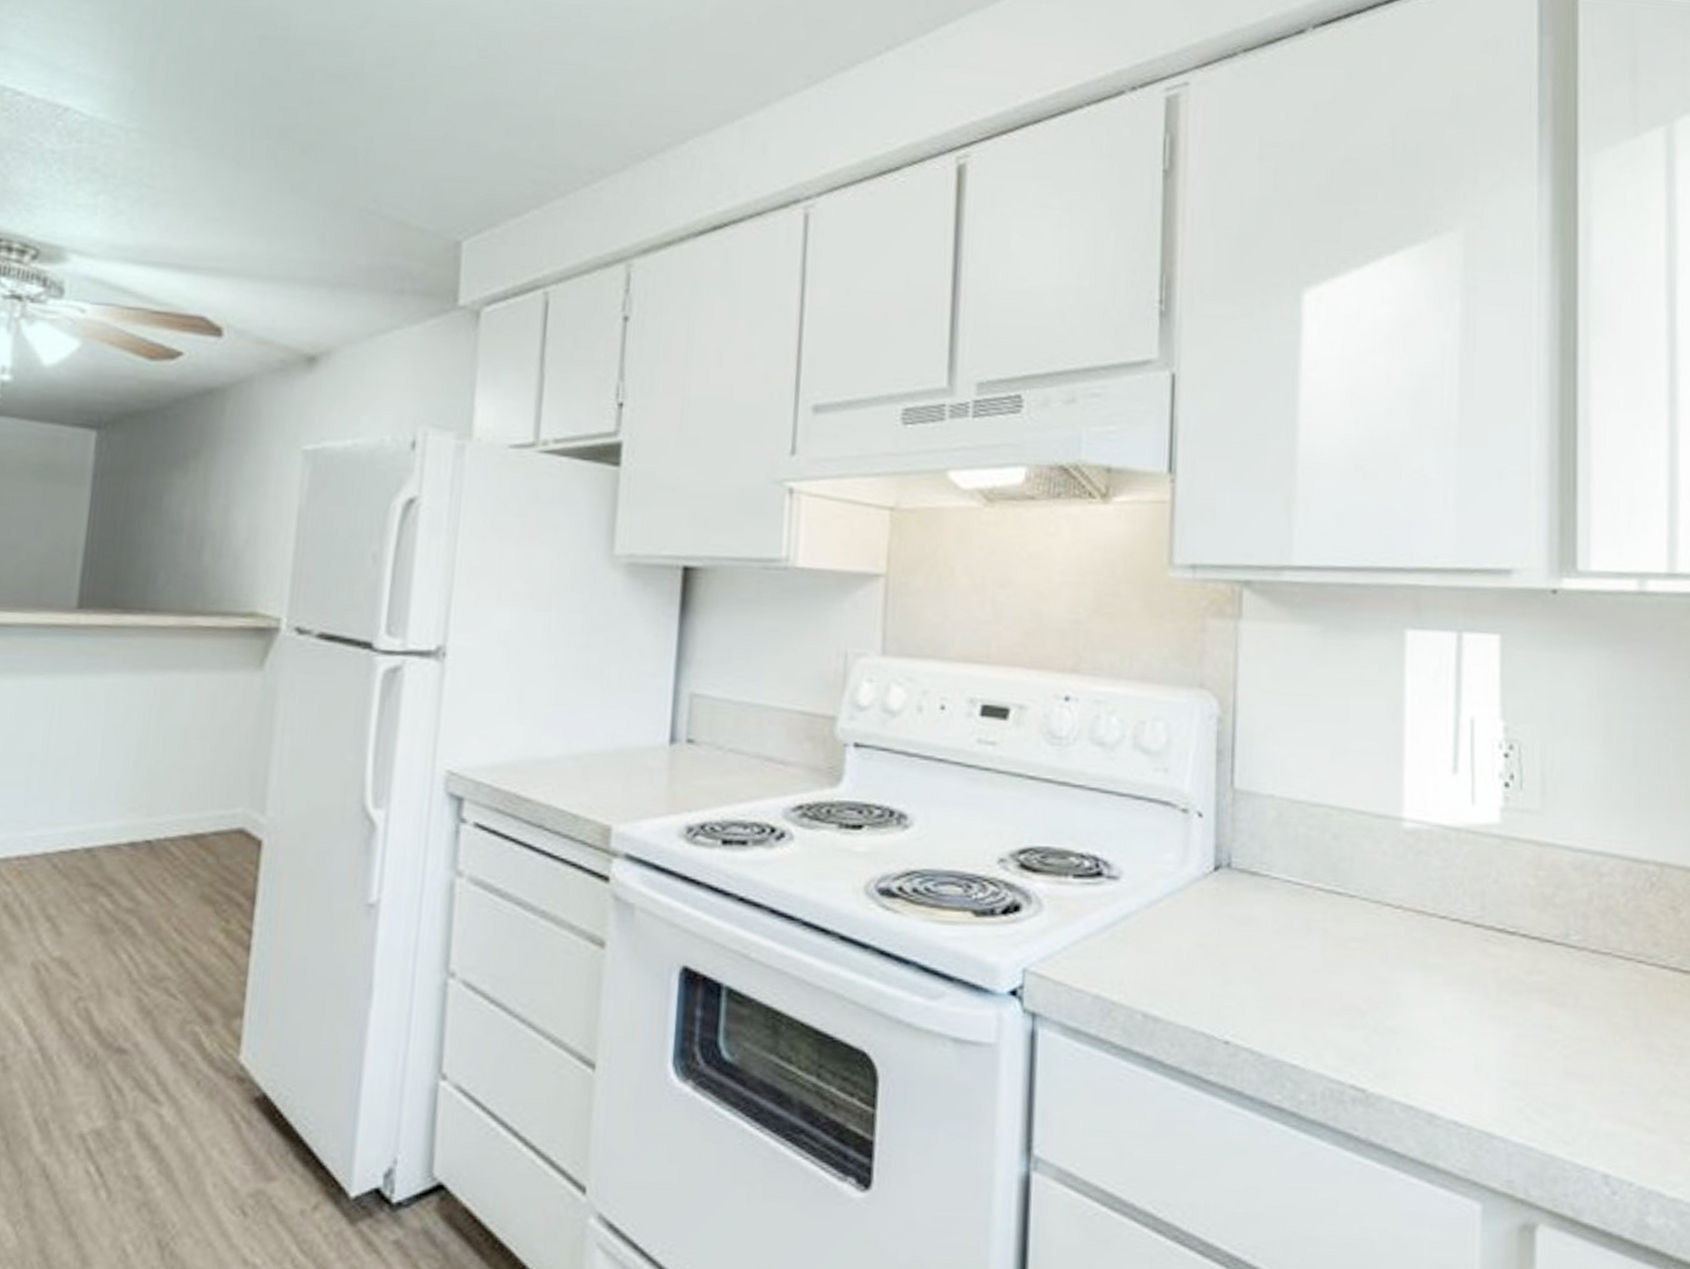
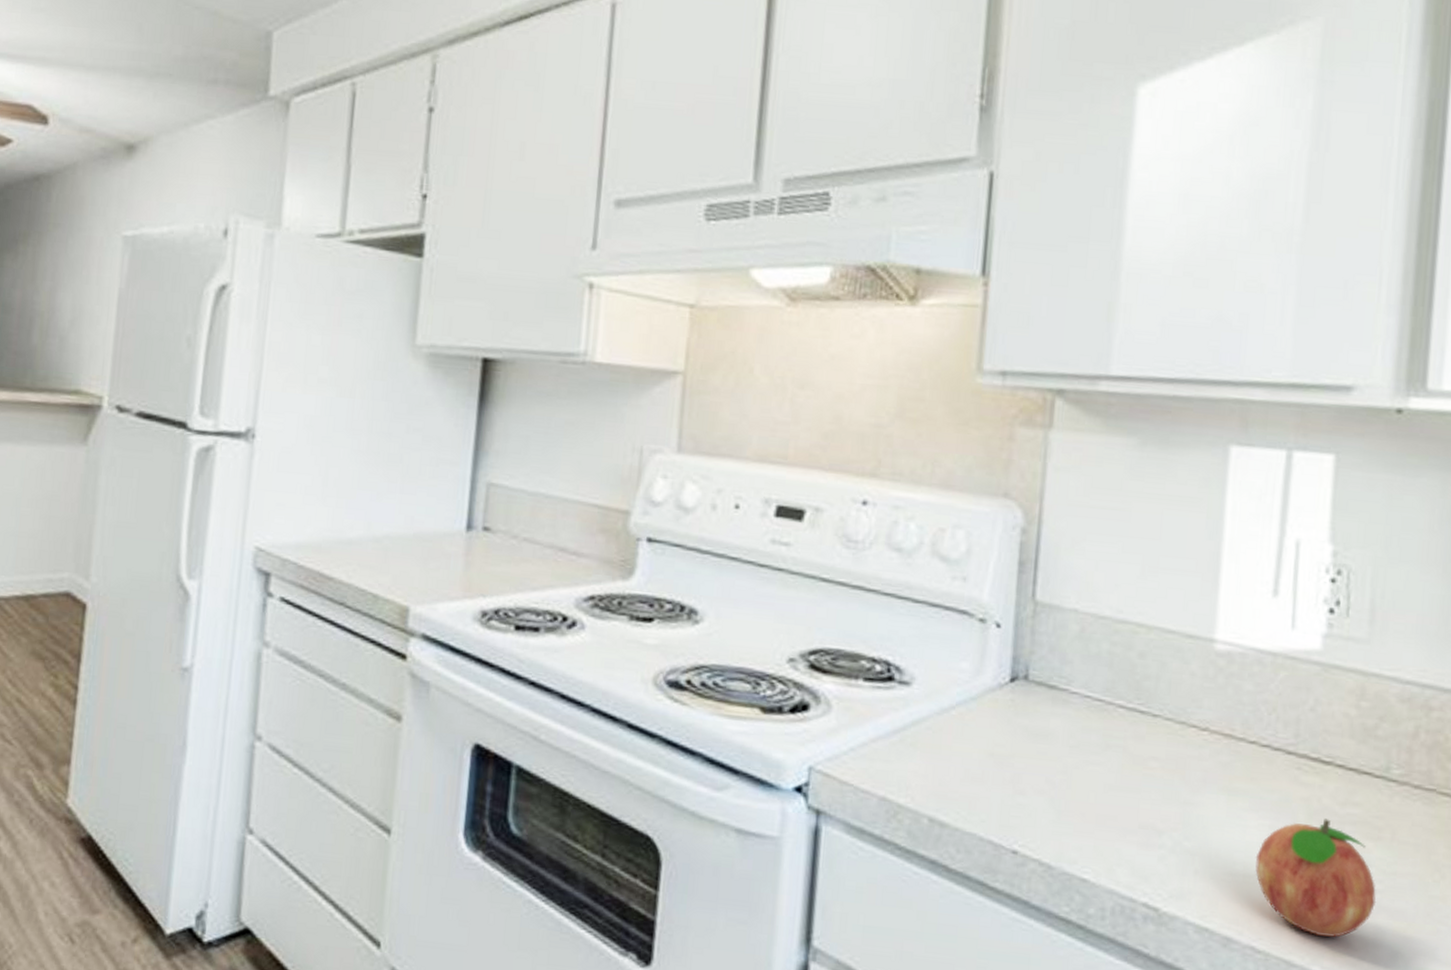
fruit: none [1452,988,1566,1106] -> present [1255,818,1377,937]

